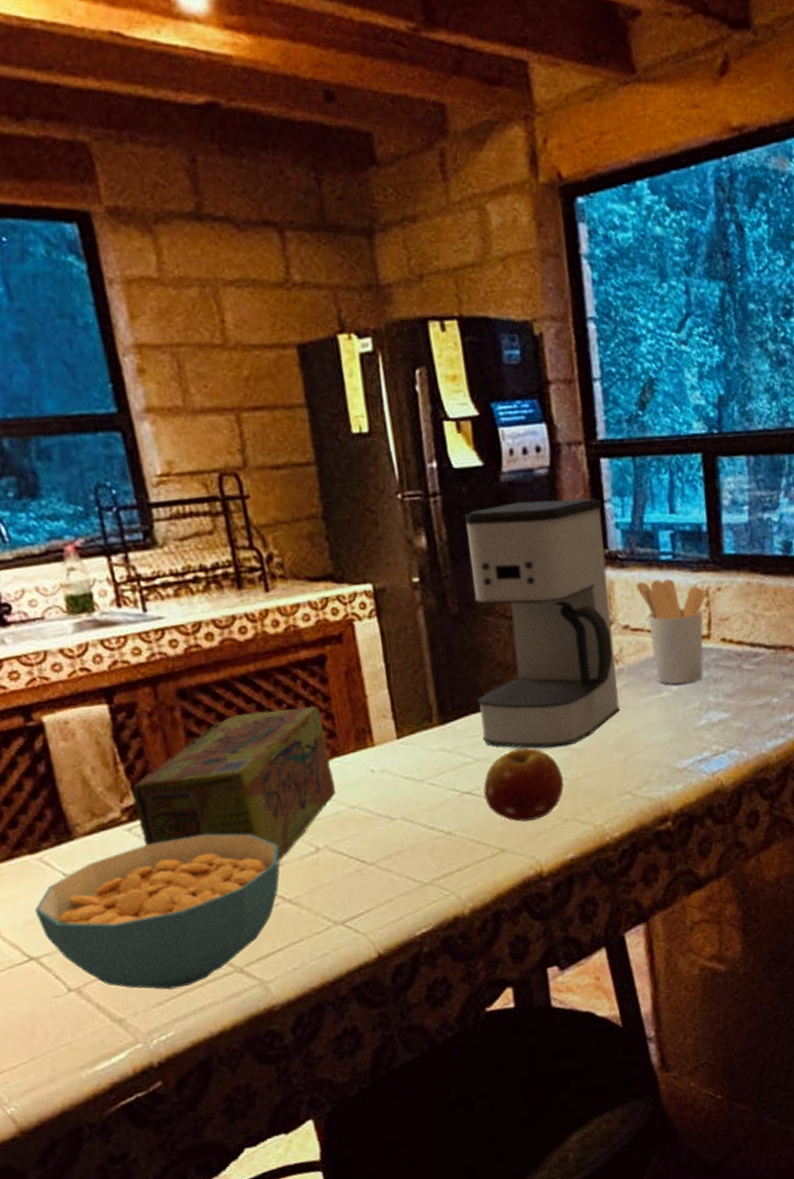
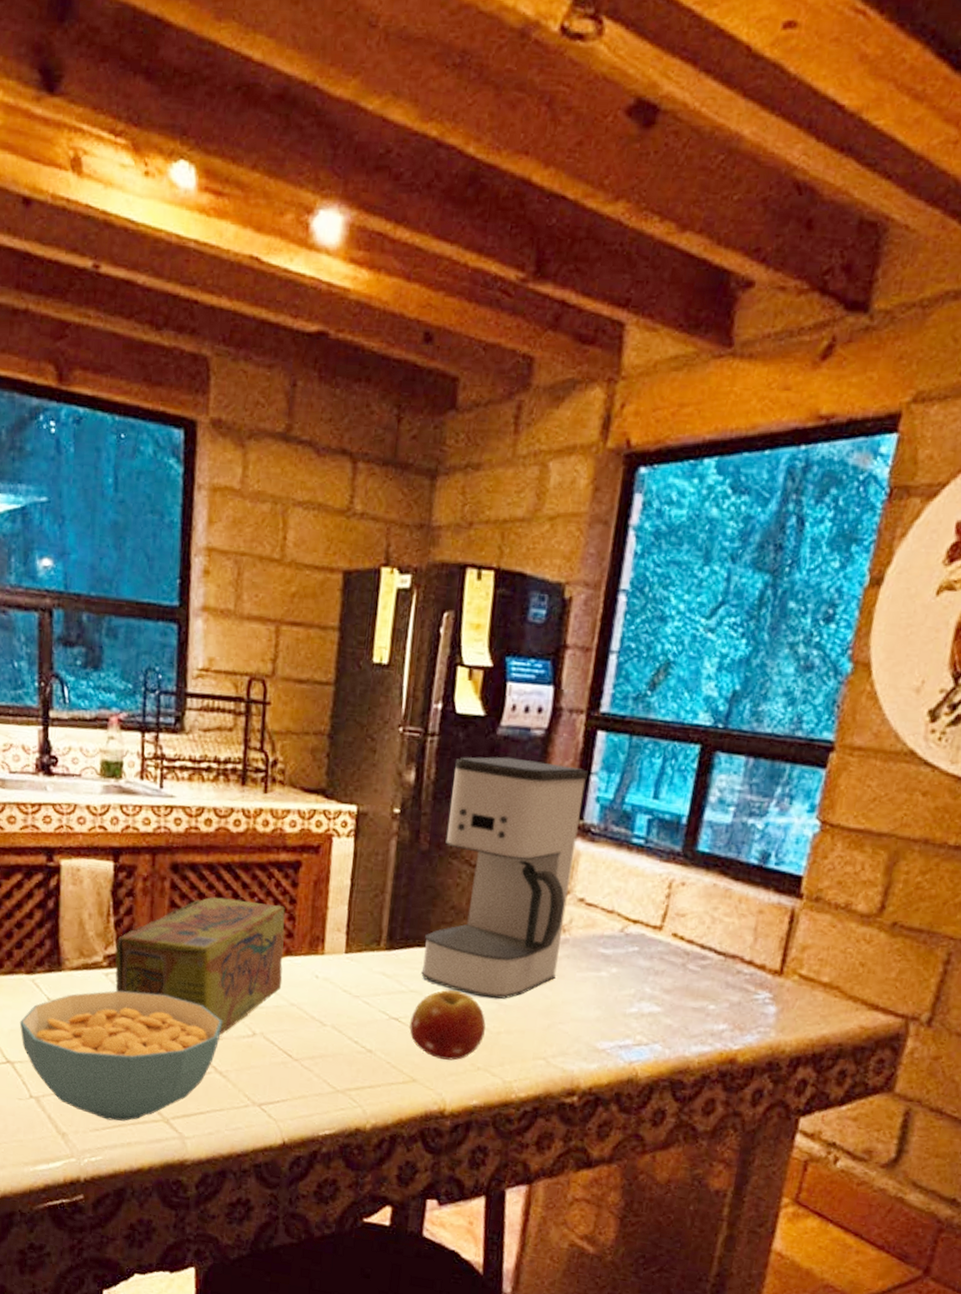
utensil holder: present [636,578,707,685] -> none [599,860,671,970]

